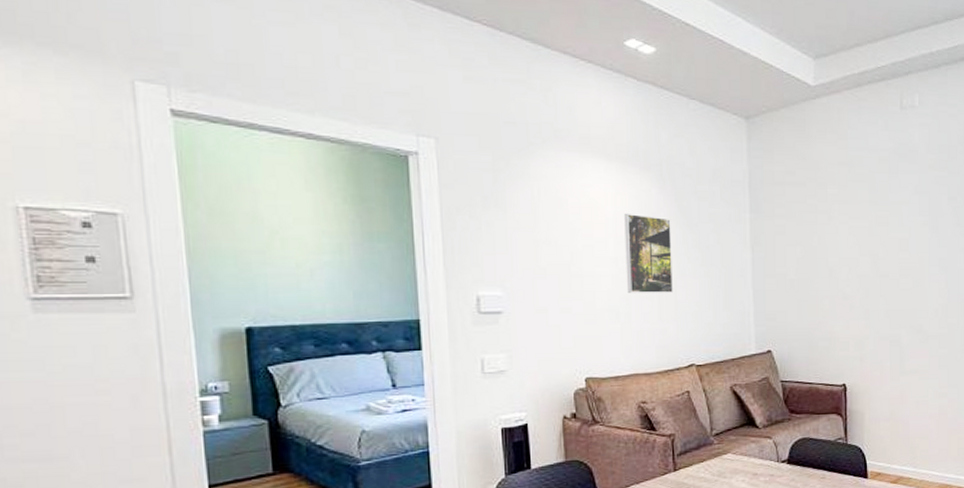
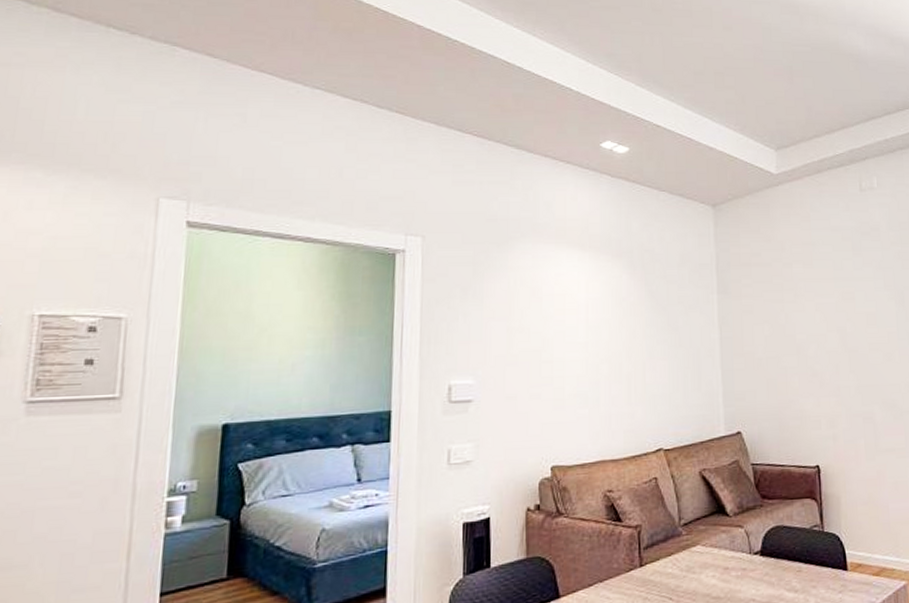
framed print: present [624,214,674,293] -> none [596,299,643,377]

